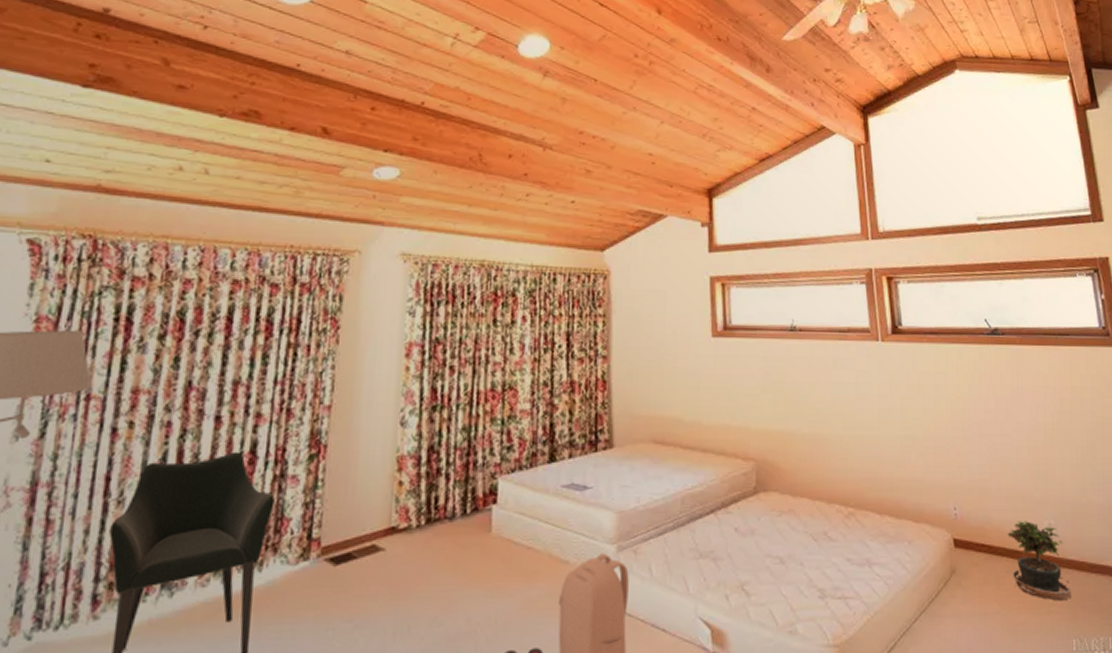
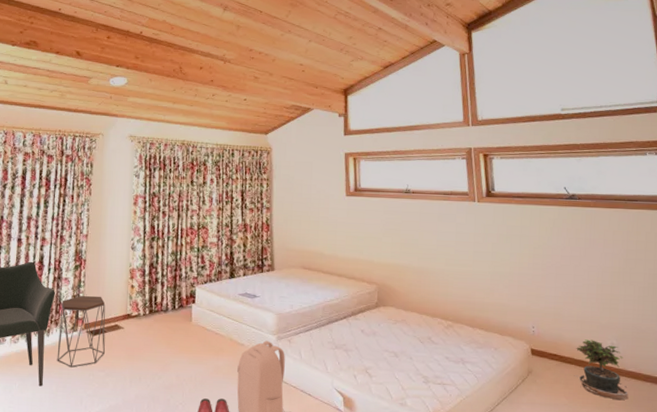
side table: none [273,501,357,620] -> present [57,295,106,368]

